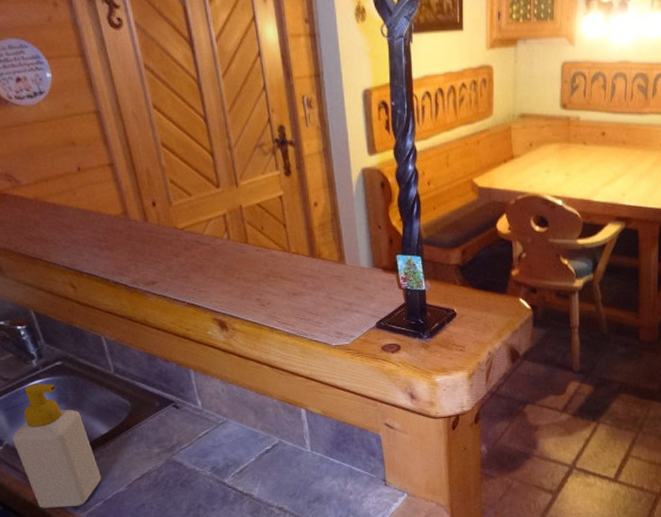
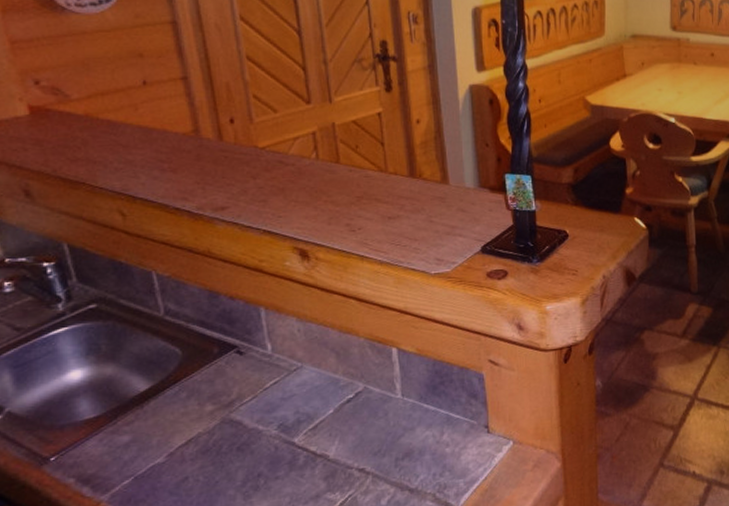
soap bottle: present [12,383,102,508] -> none [18,331,134,493]

